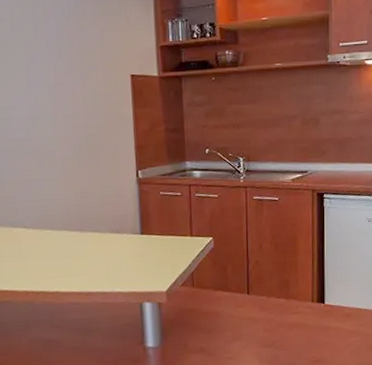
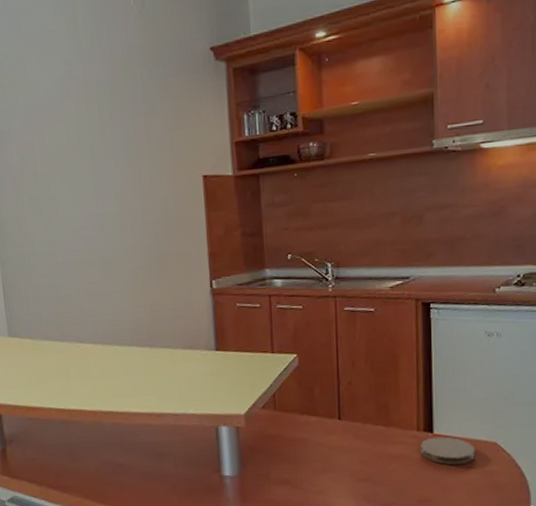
coaster: none [314,306,357,330] -> present [420,436,475,465]

